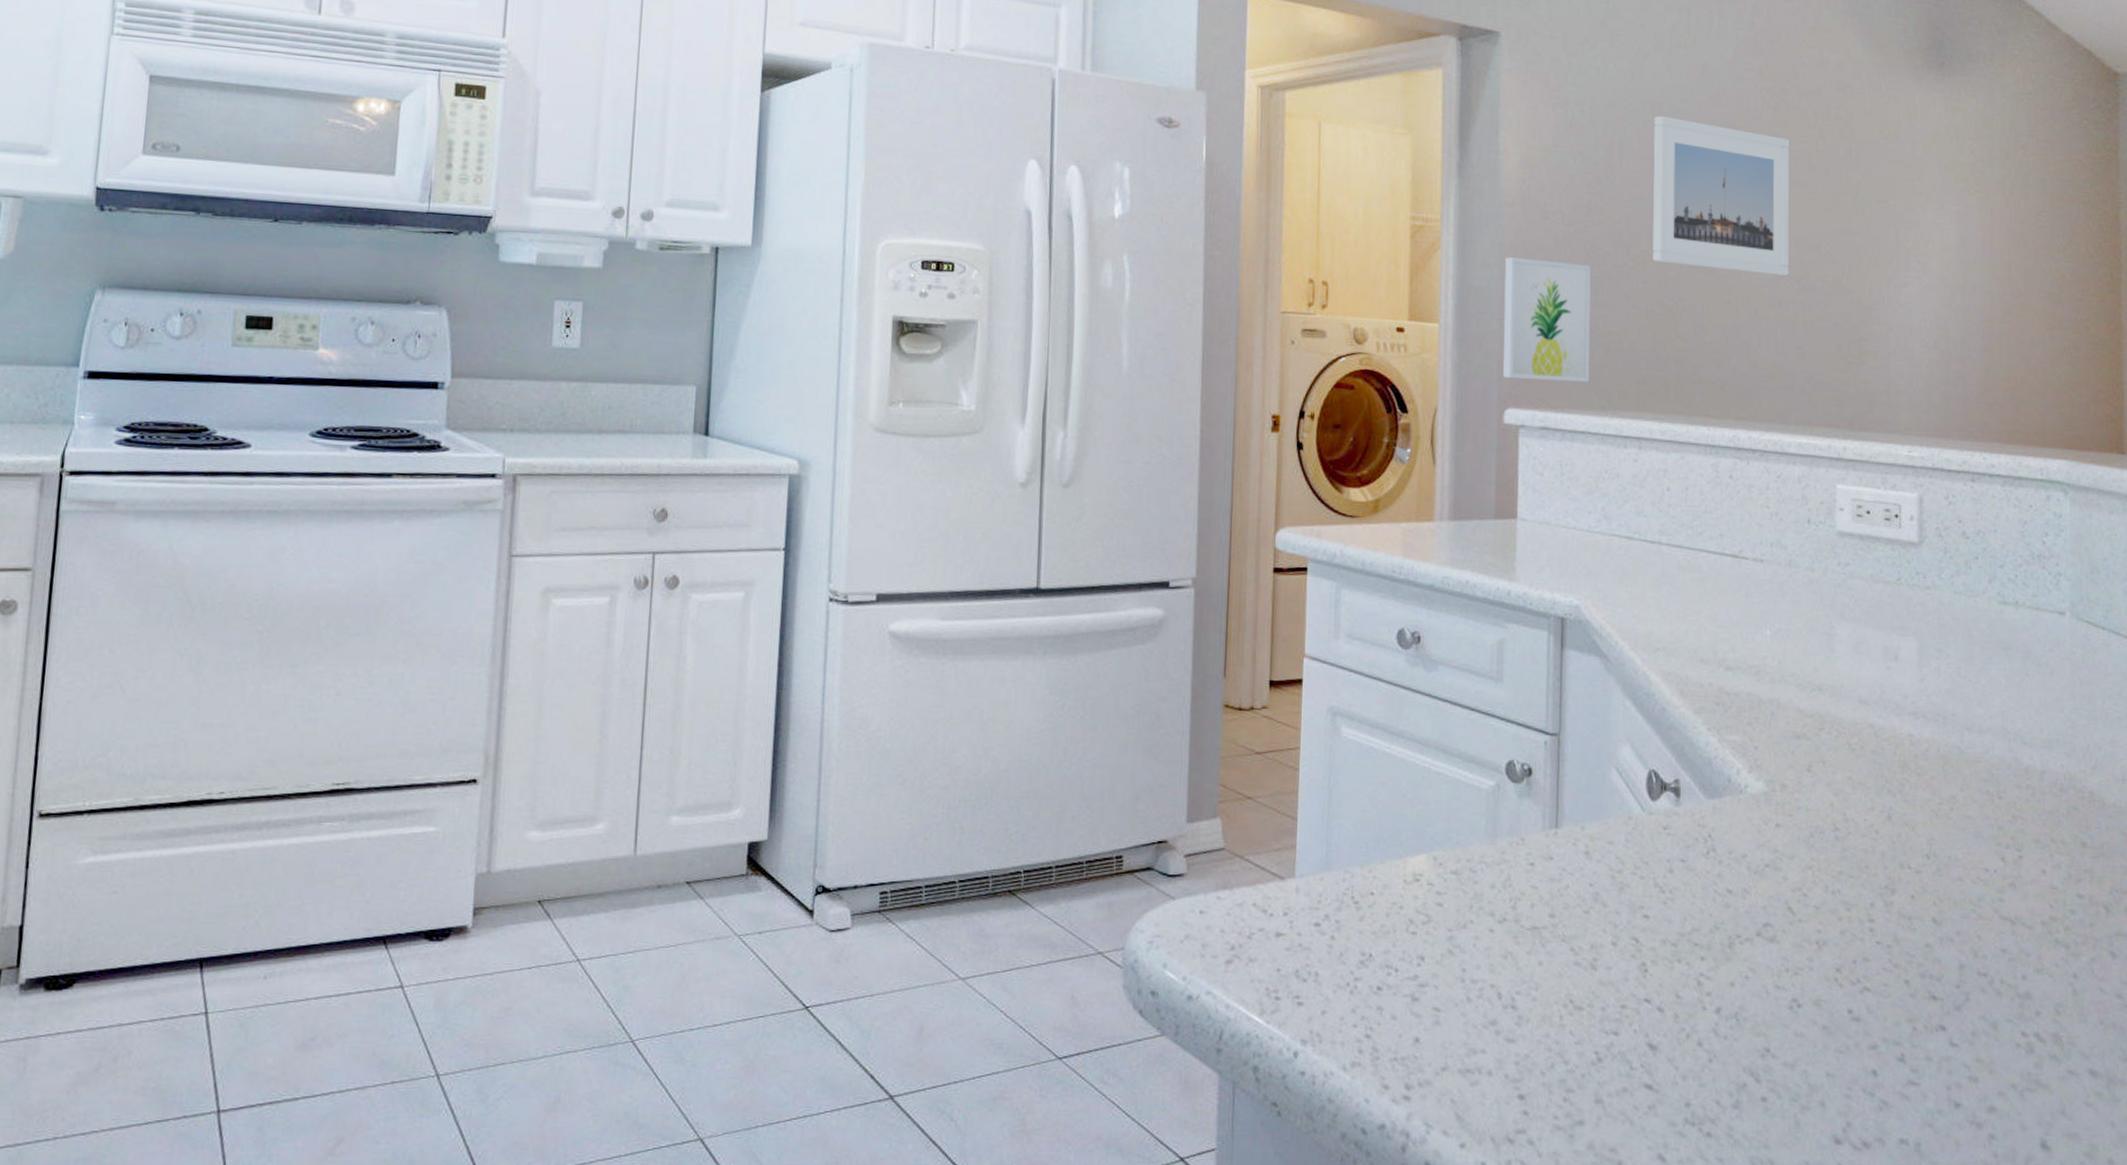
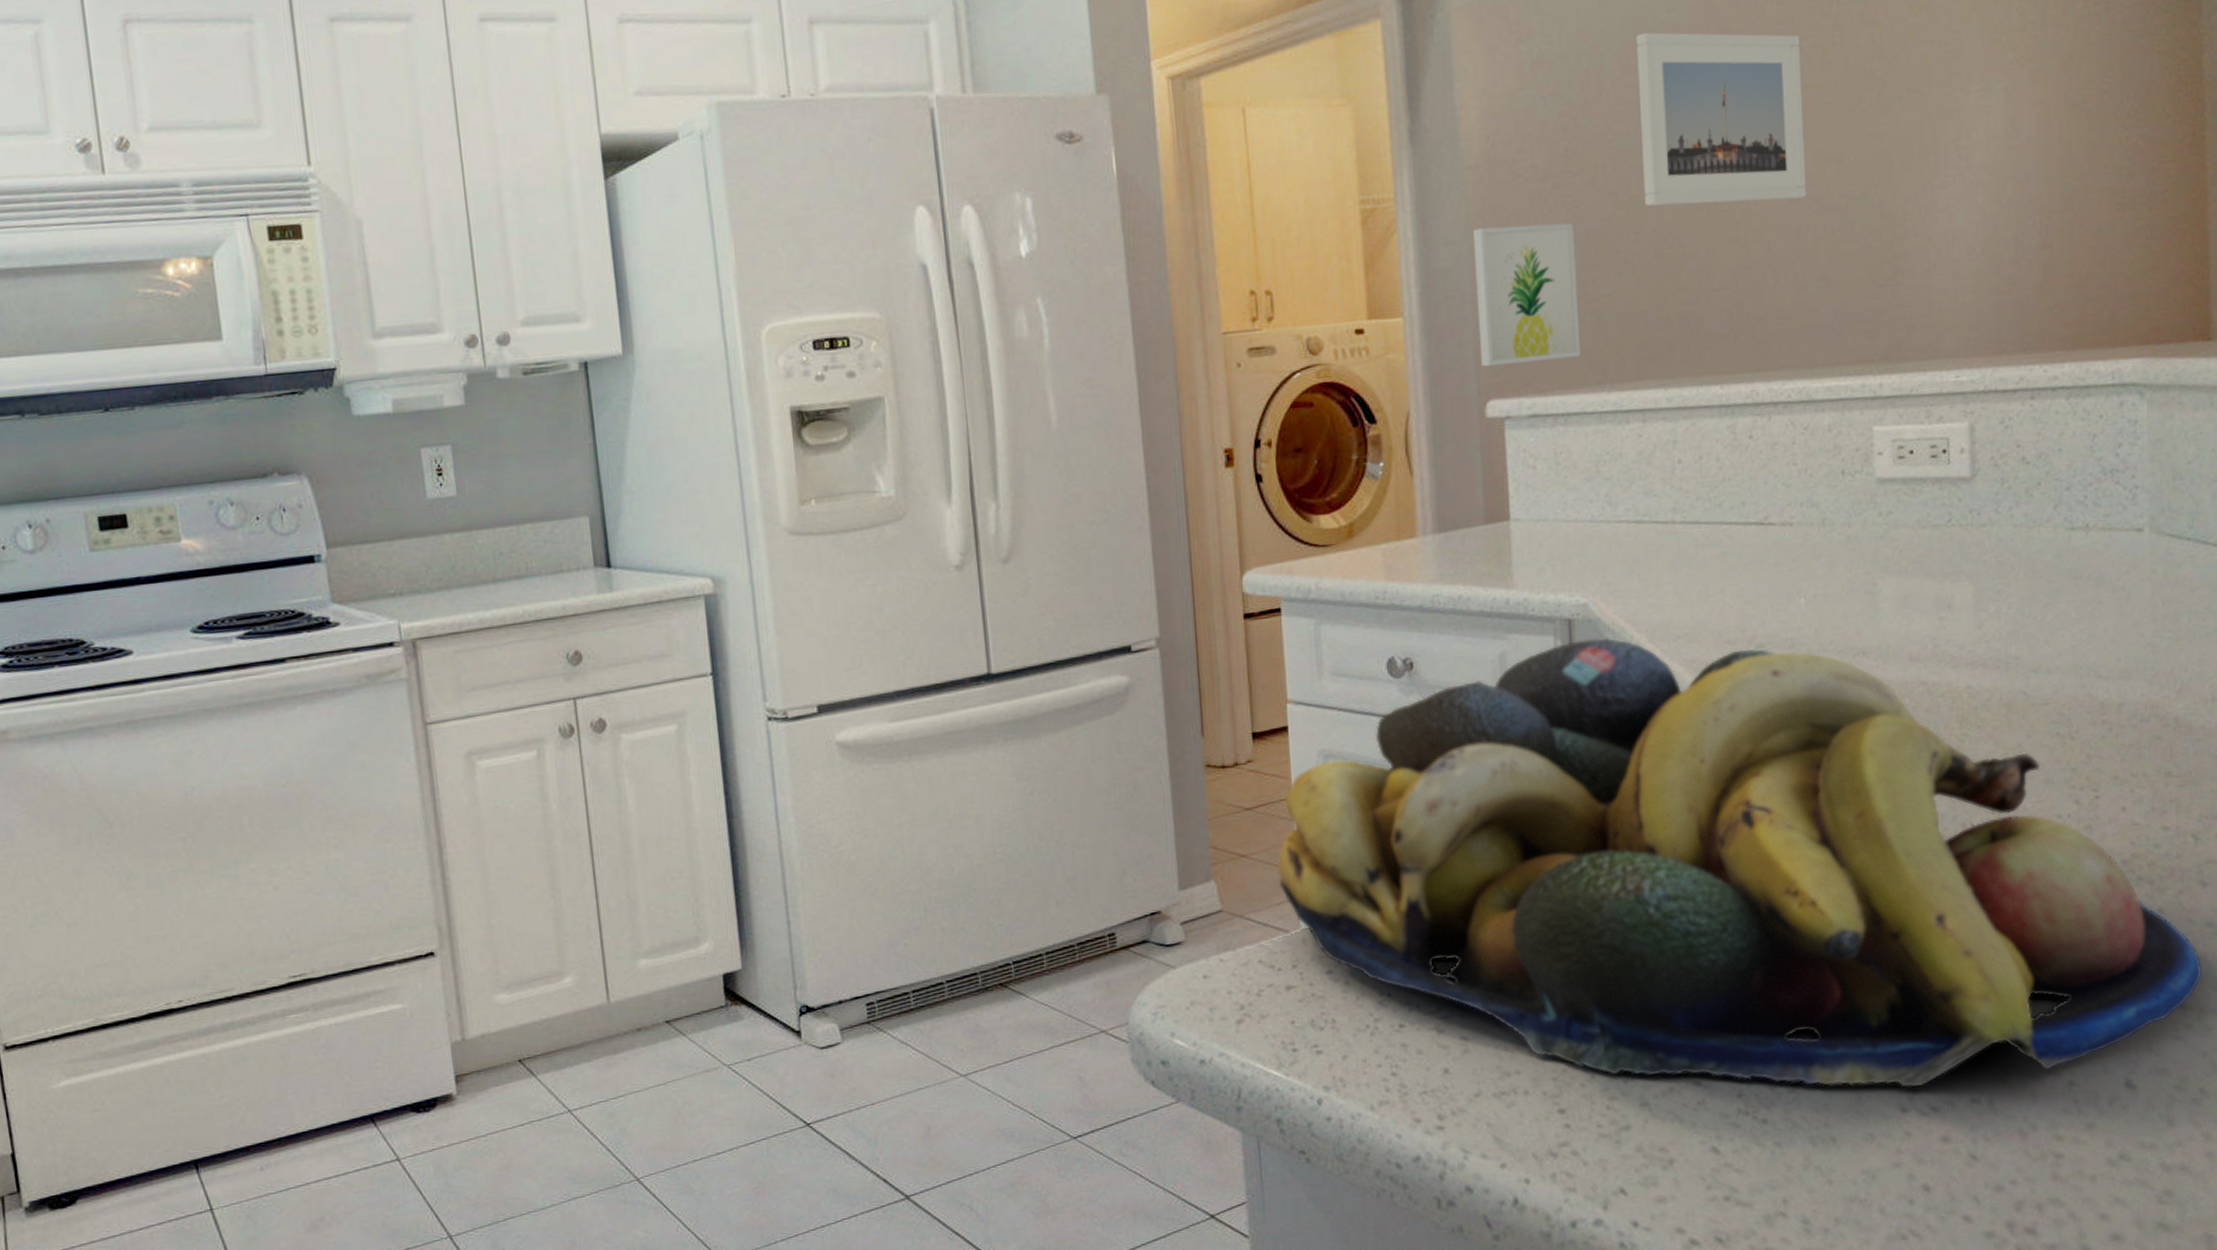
fruit bowl: none [1278,639,2111,1120] -> present [1276,637,2201,1088]

